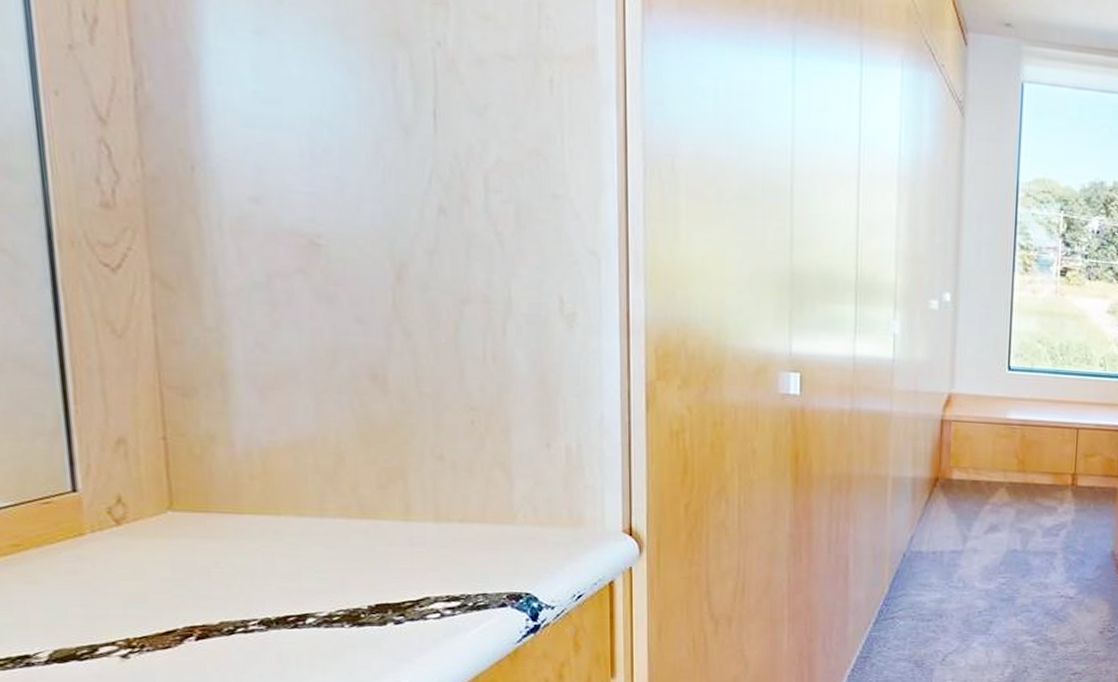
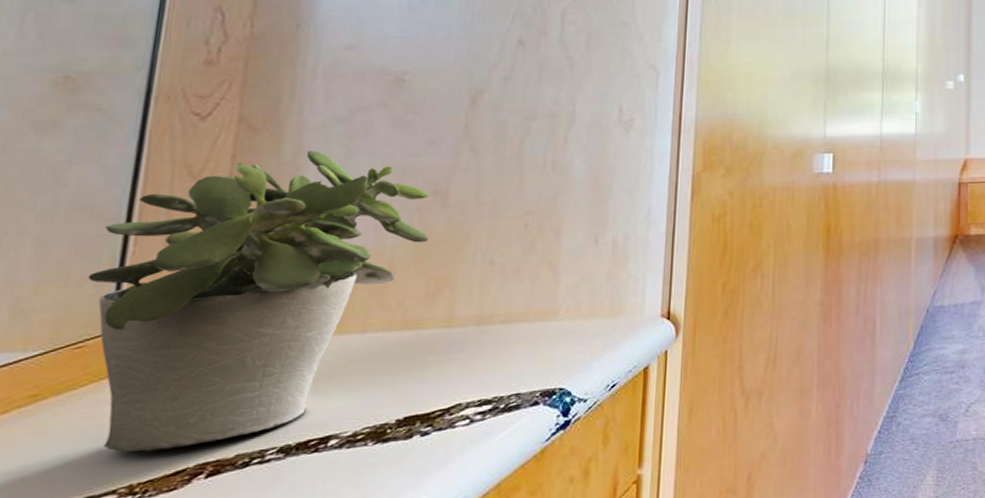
potted plant: none [37,317,372,610] -> present [88,150,429,453]

